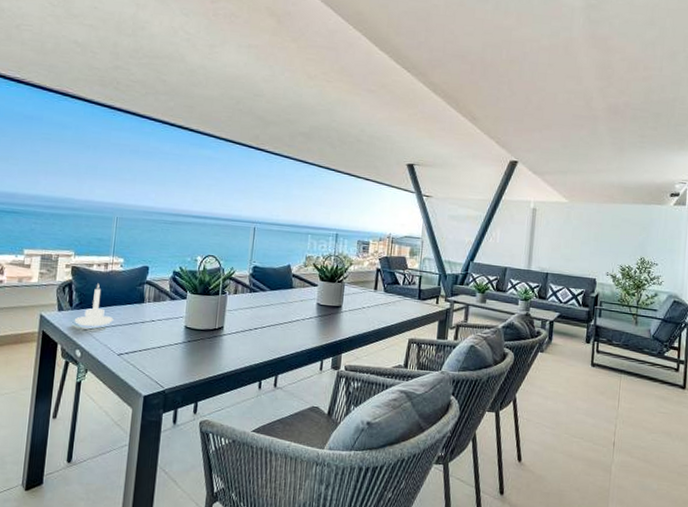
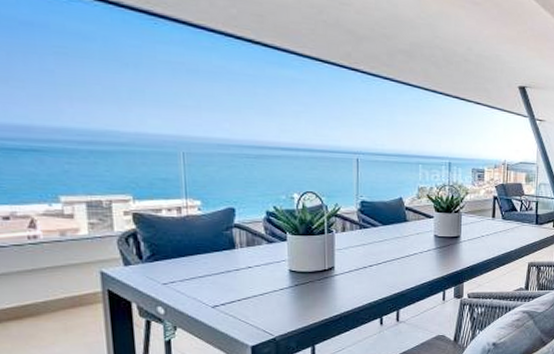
candle holder: present [75,283,114,327] -> none [149,231,200,279]

